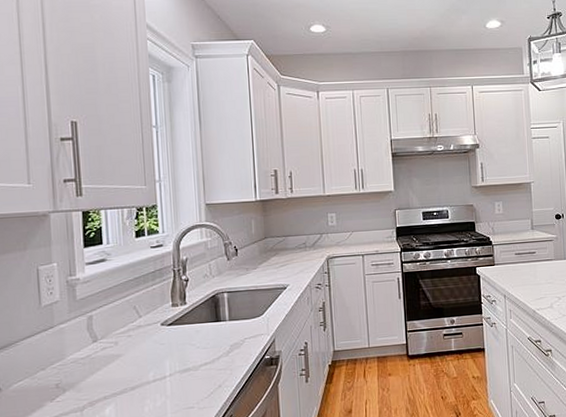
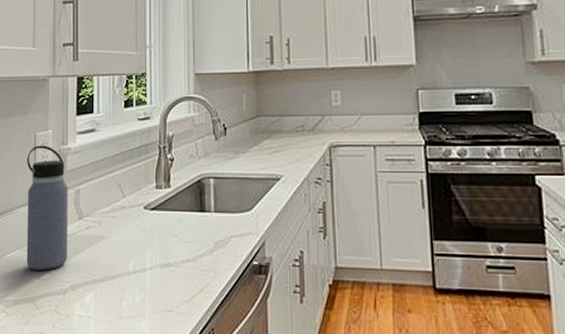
water bottle: none [30,278,84,395] -> present [26,145,68,270]

